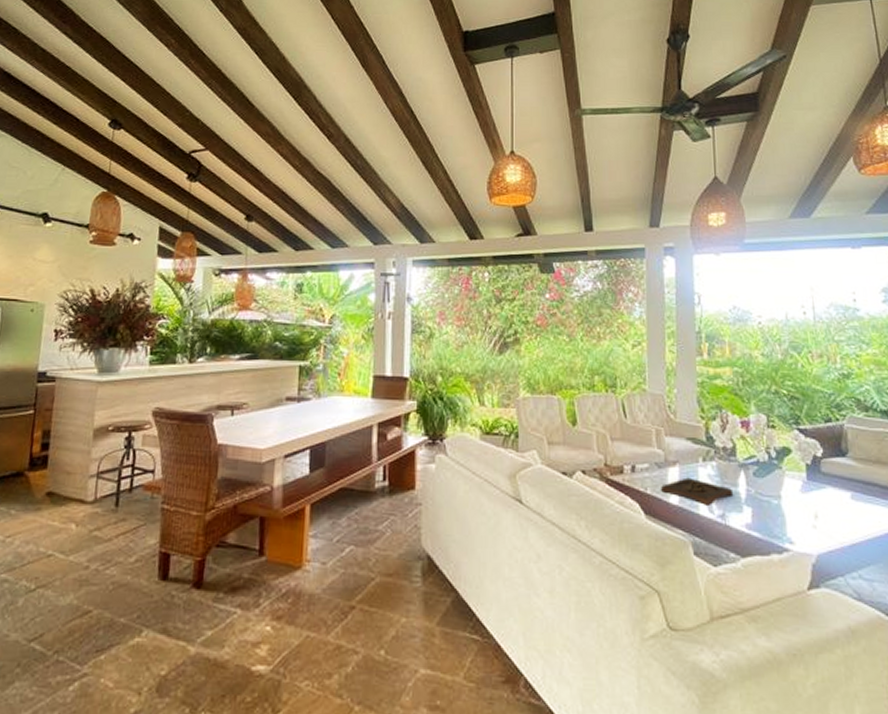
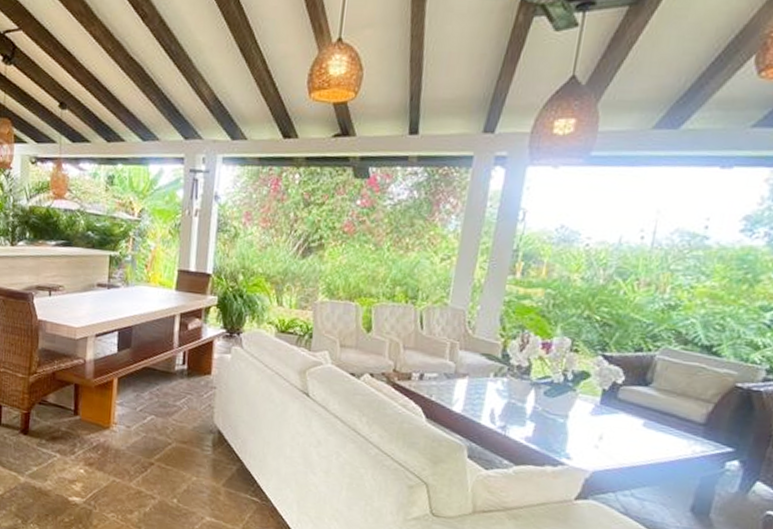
wooden tray: present [661,477,734,505] -> none [446,389,520,417]

